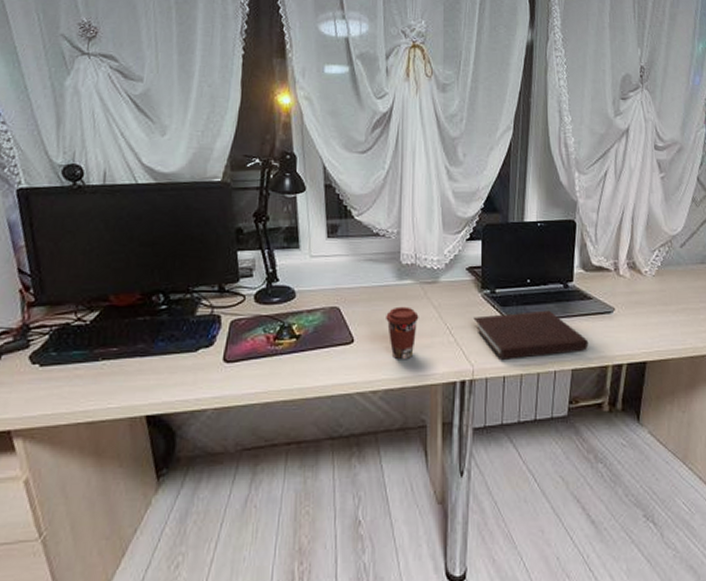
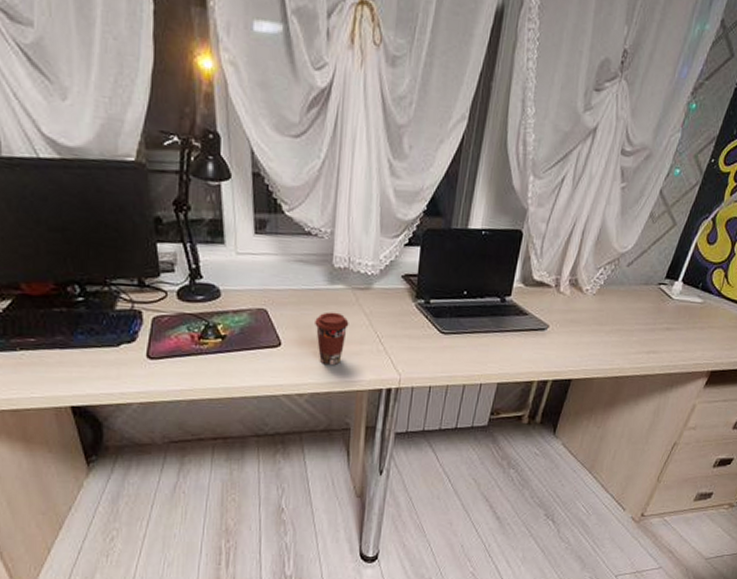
notebook: present [473,310,589,360] -> none [405,323,518,371]

